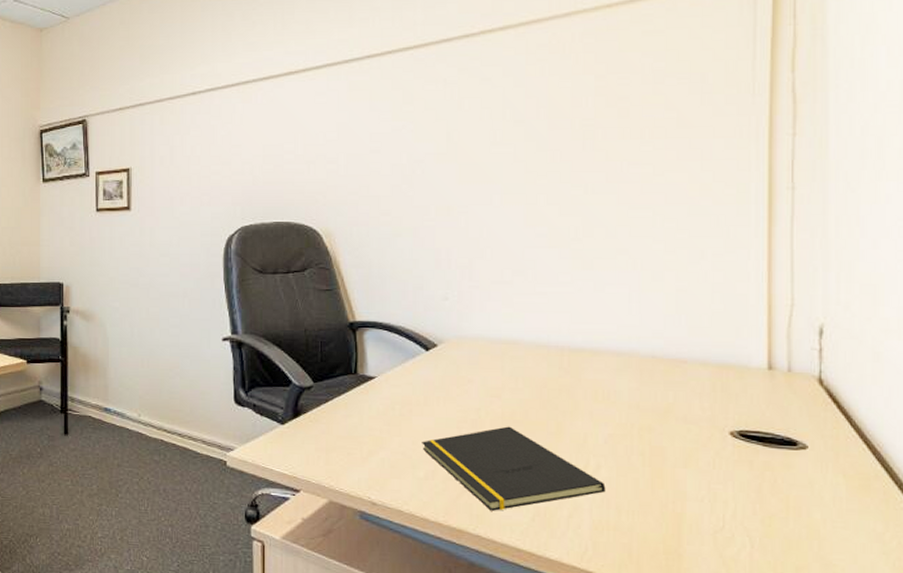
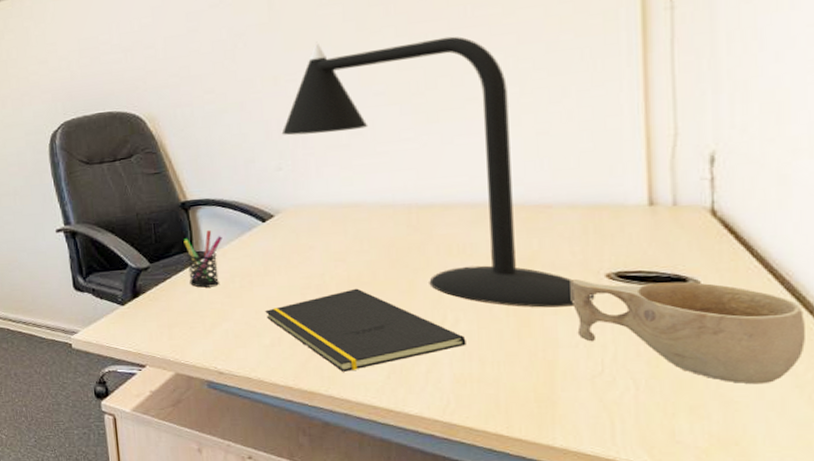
pen holder: none [349,354,386,413] -> present [183,230,222,288]
desk lamp: none [450,178,720,461] -> present [281,36,595,308]
cup: none [700,434,891,549] -> present [571,278,805,385]

